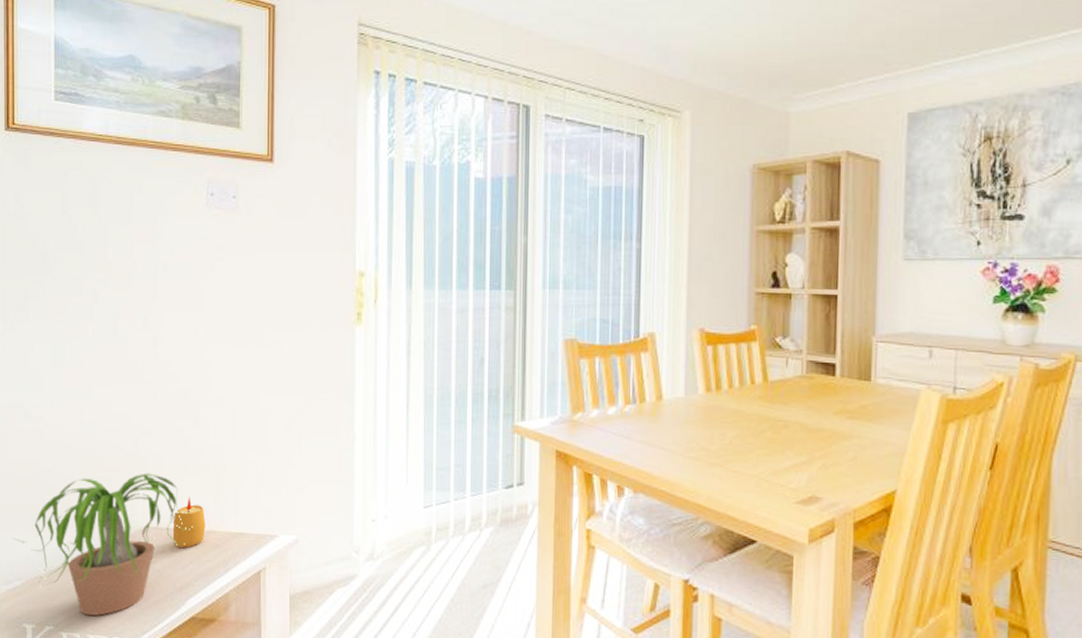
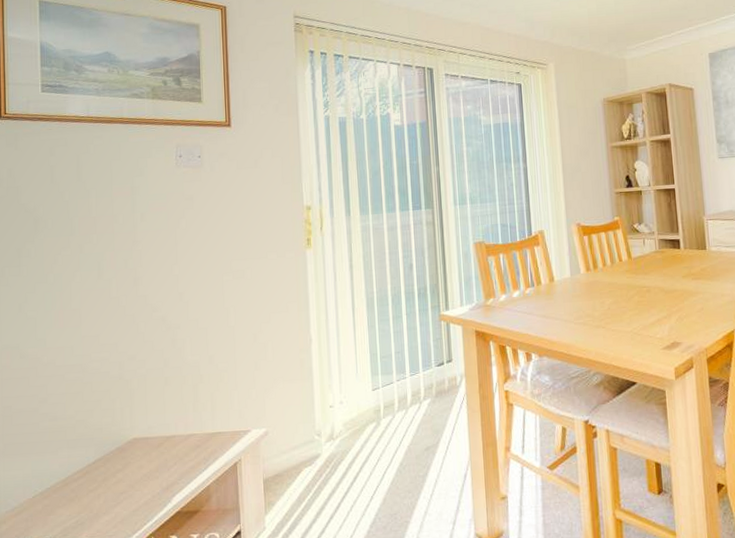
potted plant: present [12,473,194,616] -> none [10,391,177,525]
candle: present [172,496,206,548] -> none [157,407,187,452]

